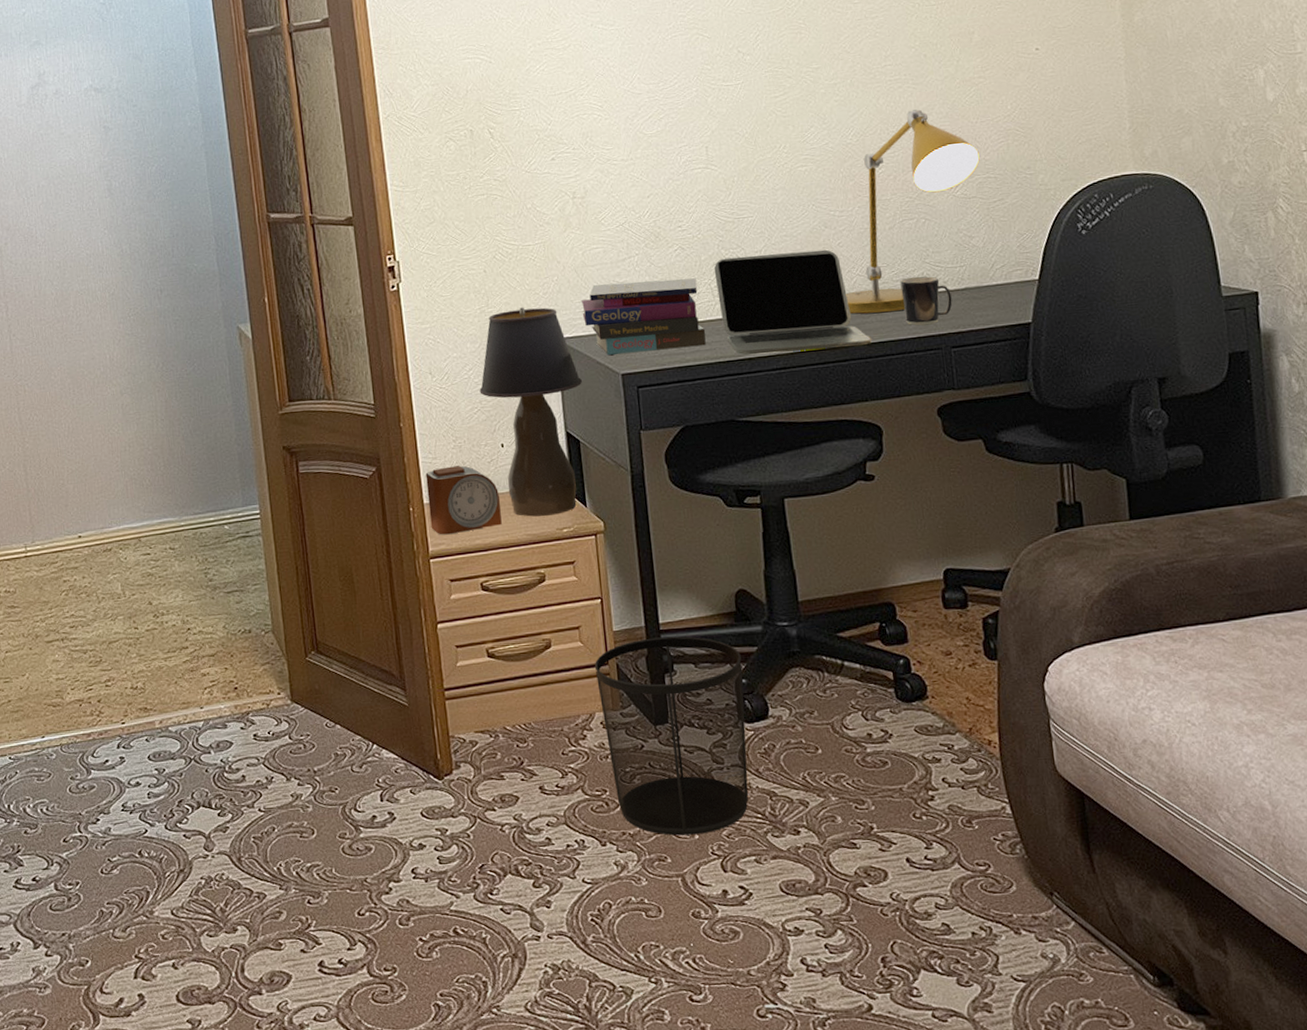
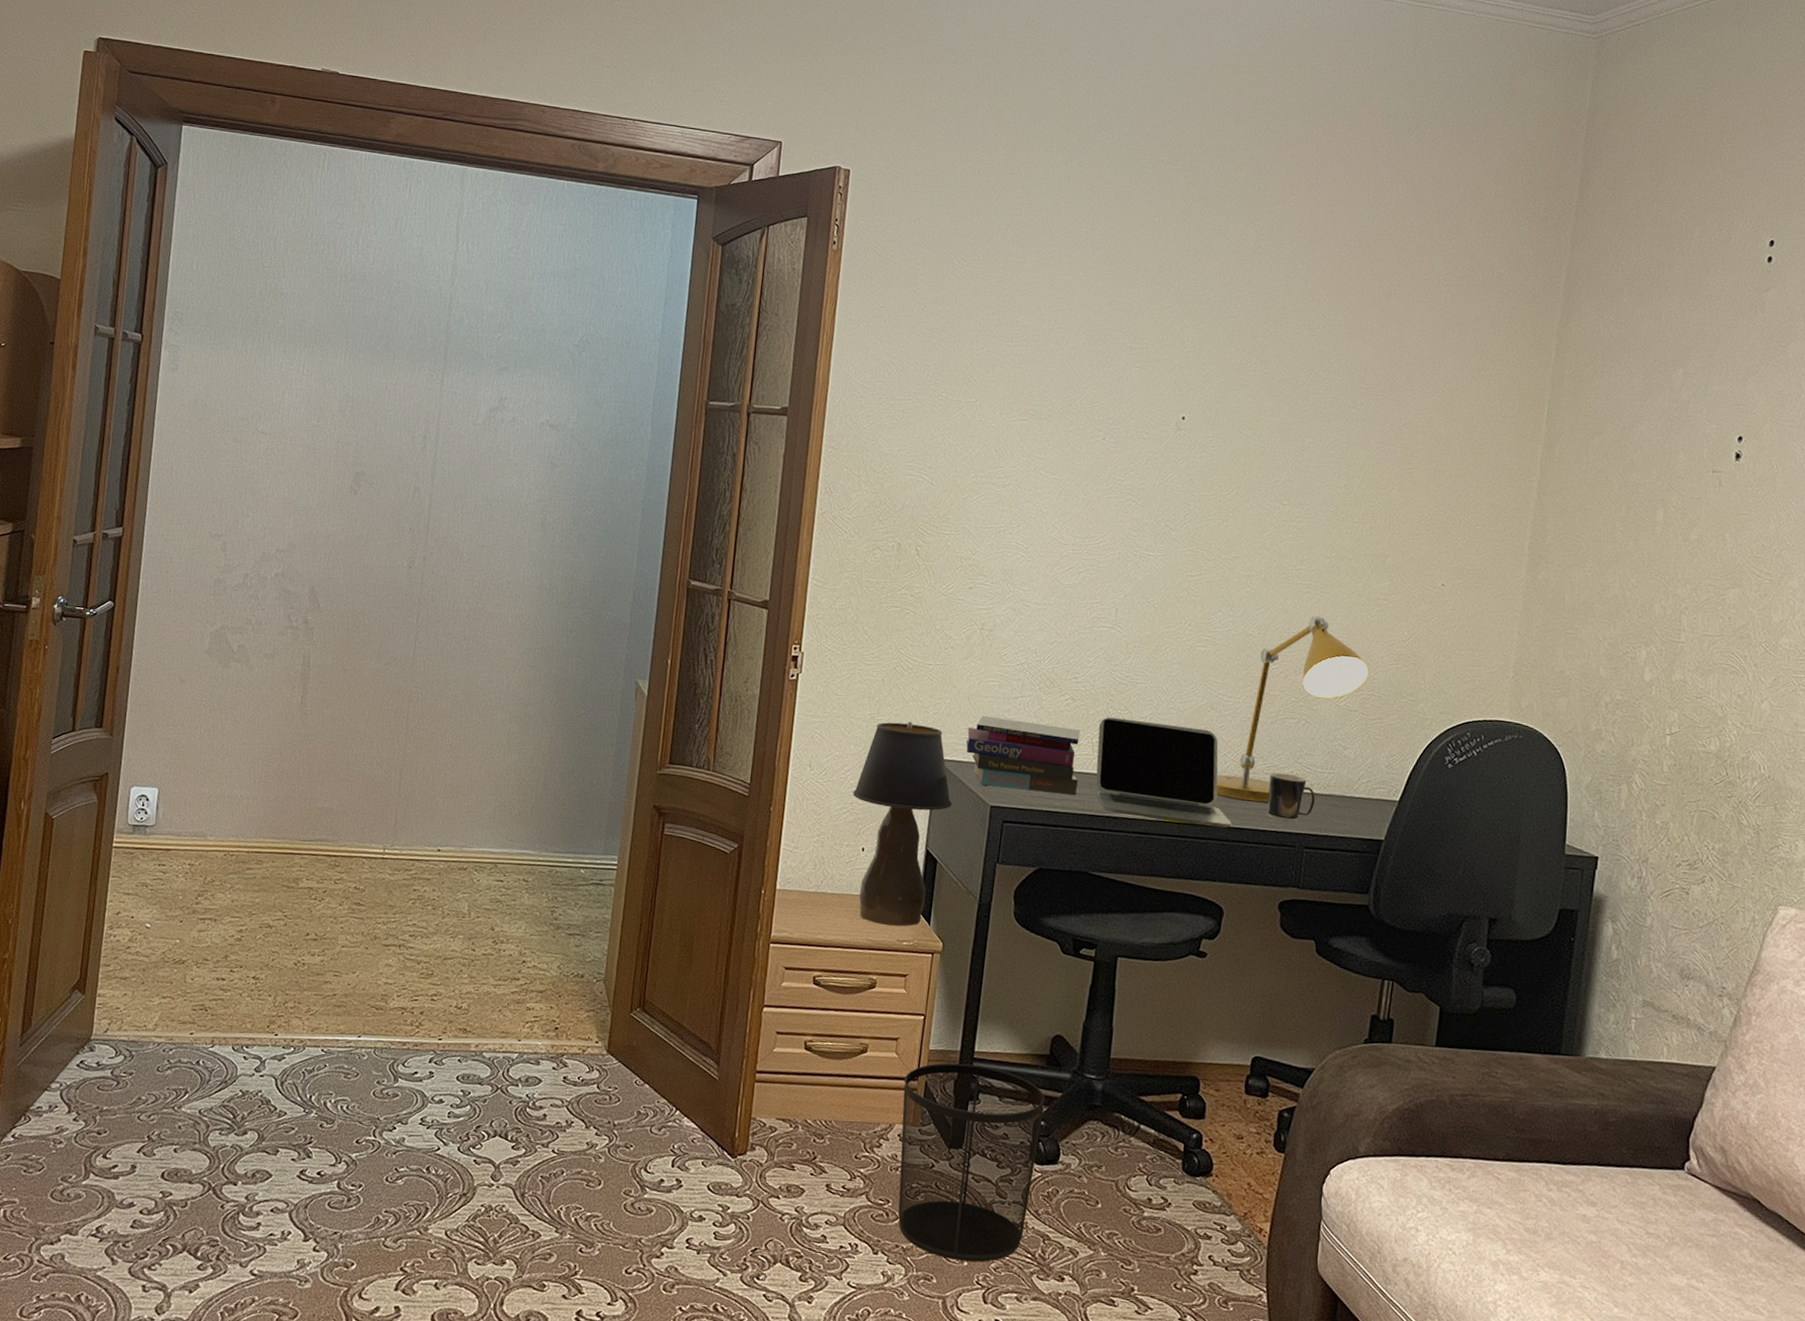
alarm clock: present [425,465,502,535] -> none [778,858,850,926]

